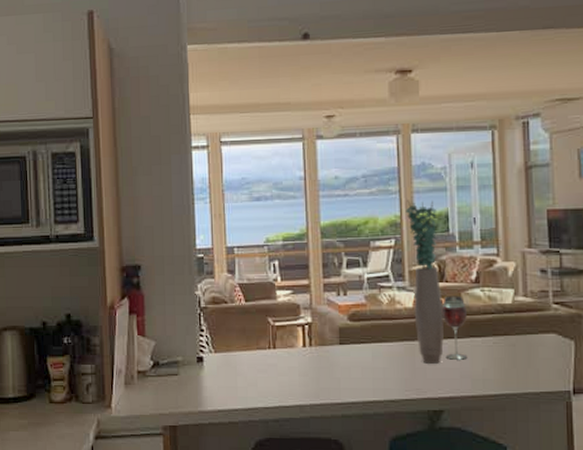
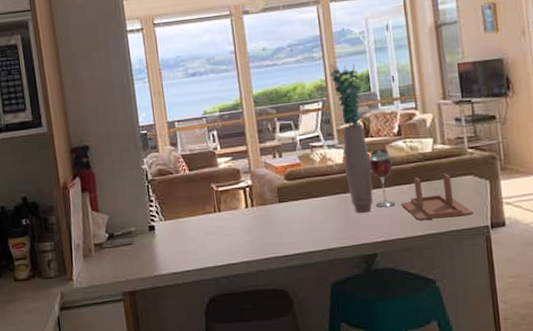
napkin holder: none [473,329,554,378] -> present [401,173,473,220]

